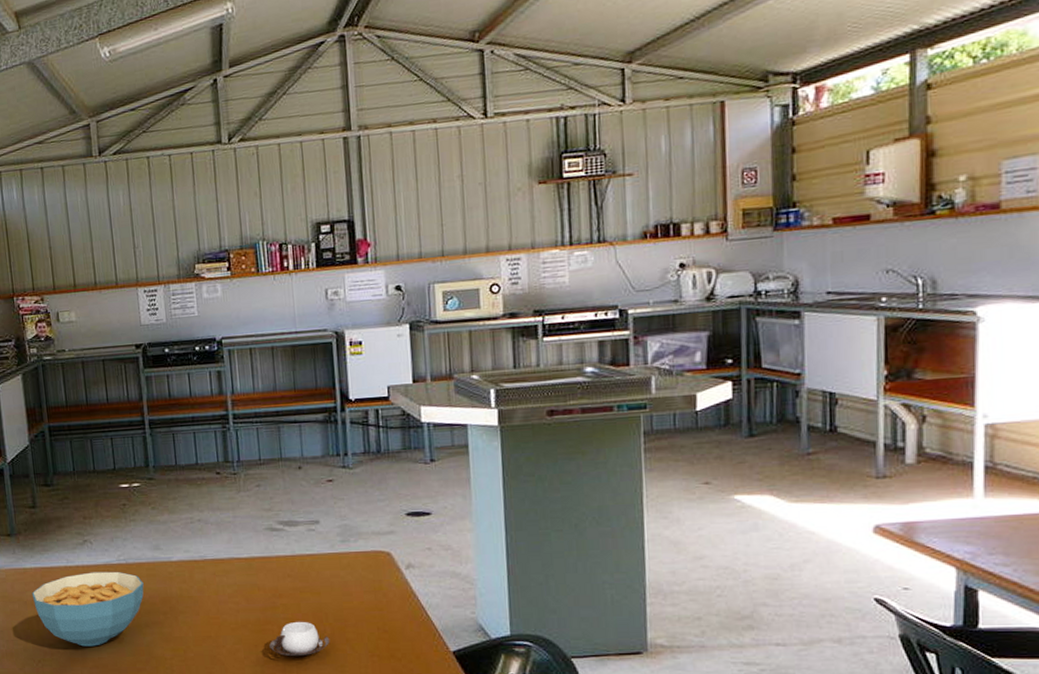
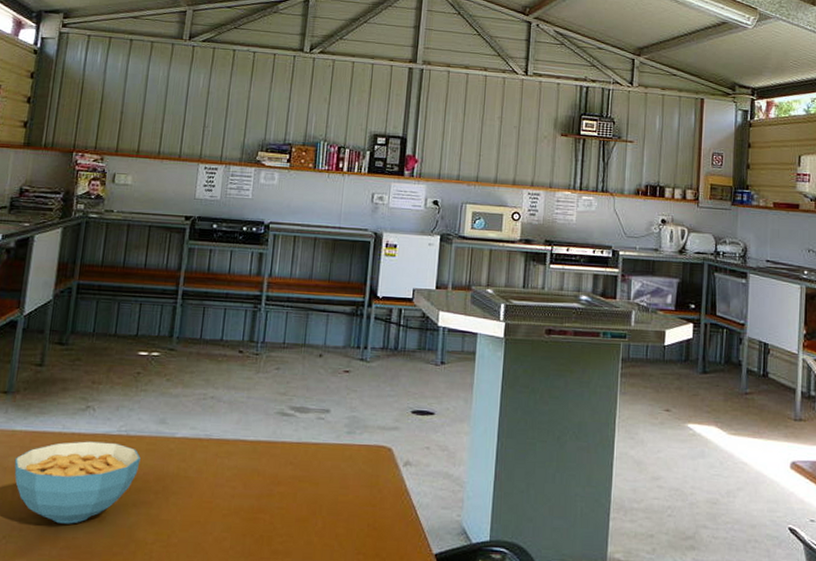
cup: present [269,621,330,656] -> none [258,511,320,549]

